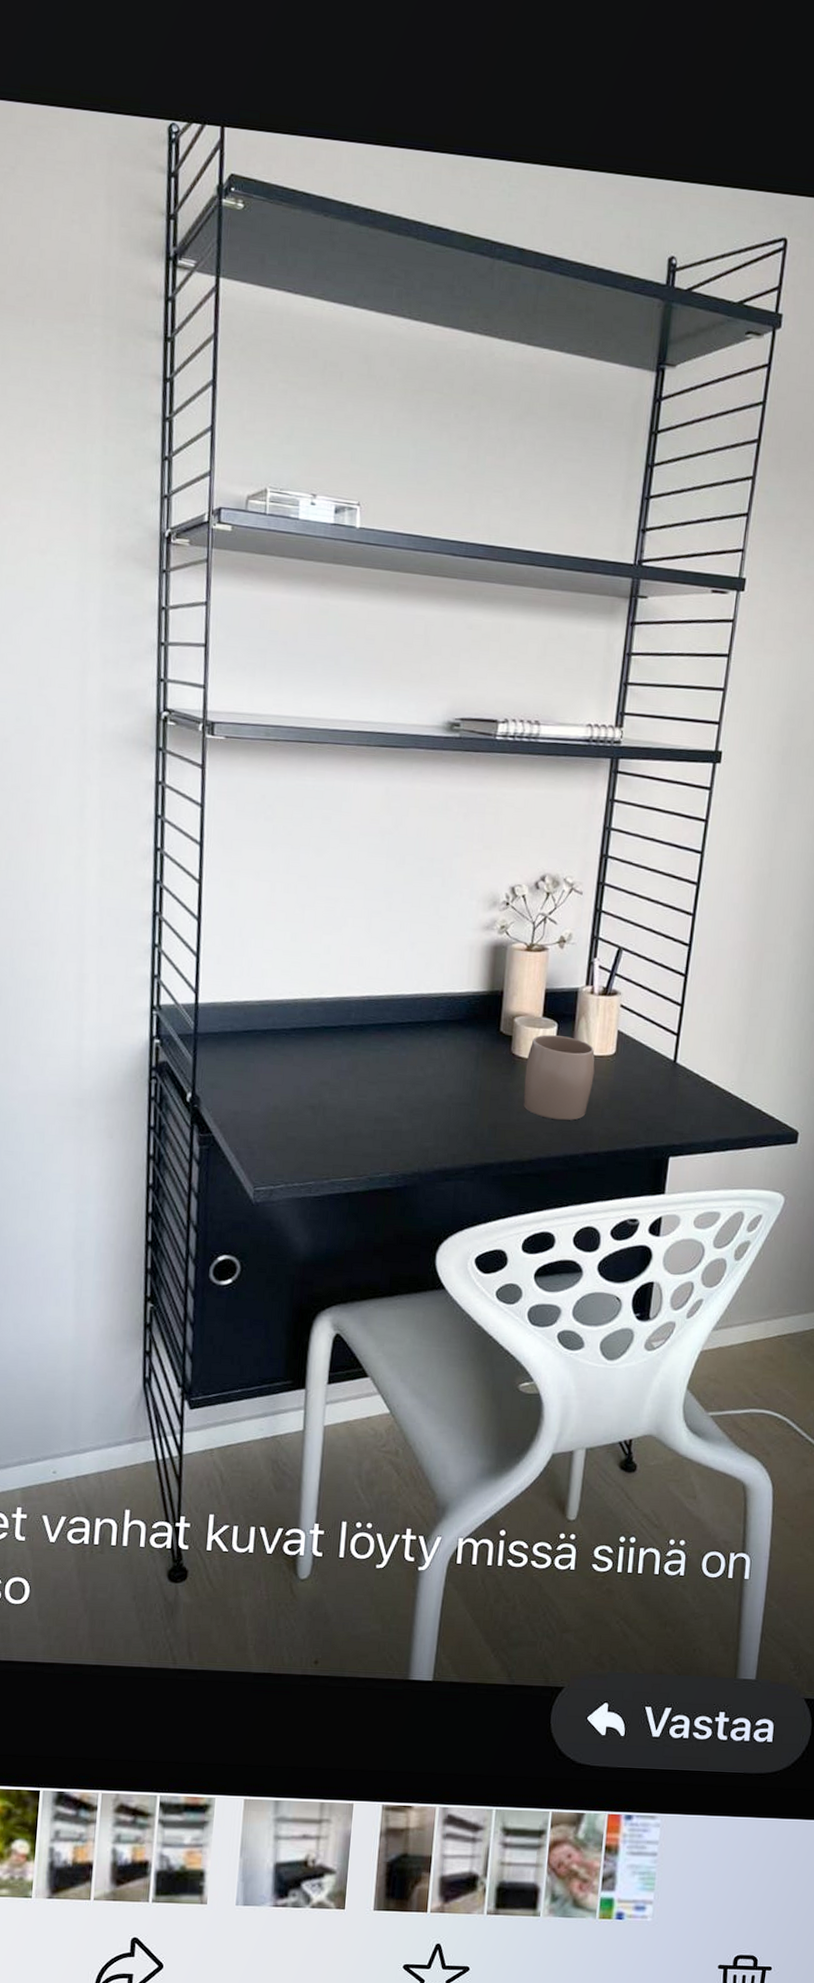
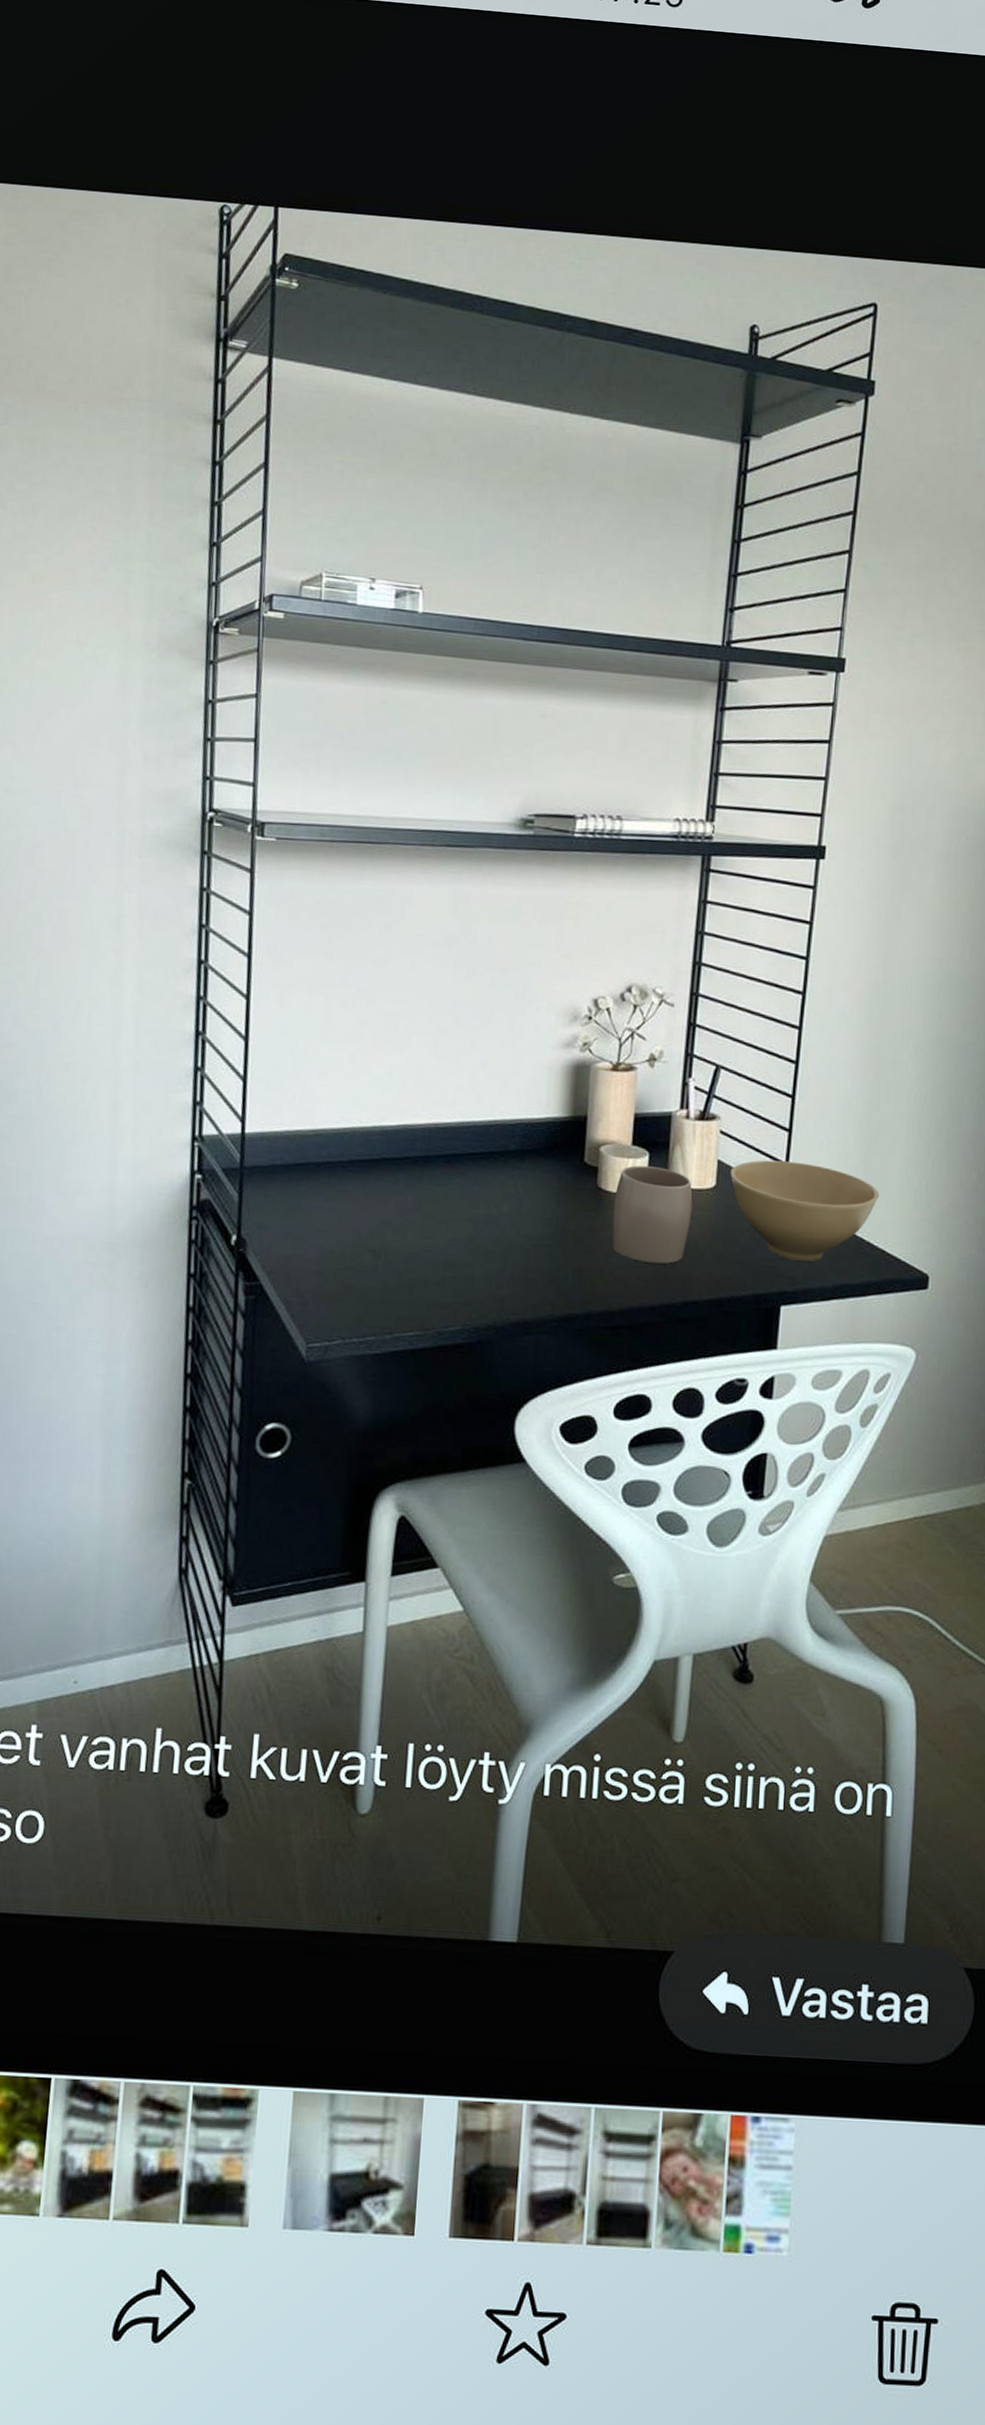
bowl: none [628,1031,759,1119] -> present [730,1160,880,1262]

